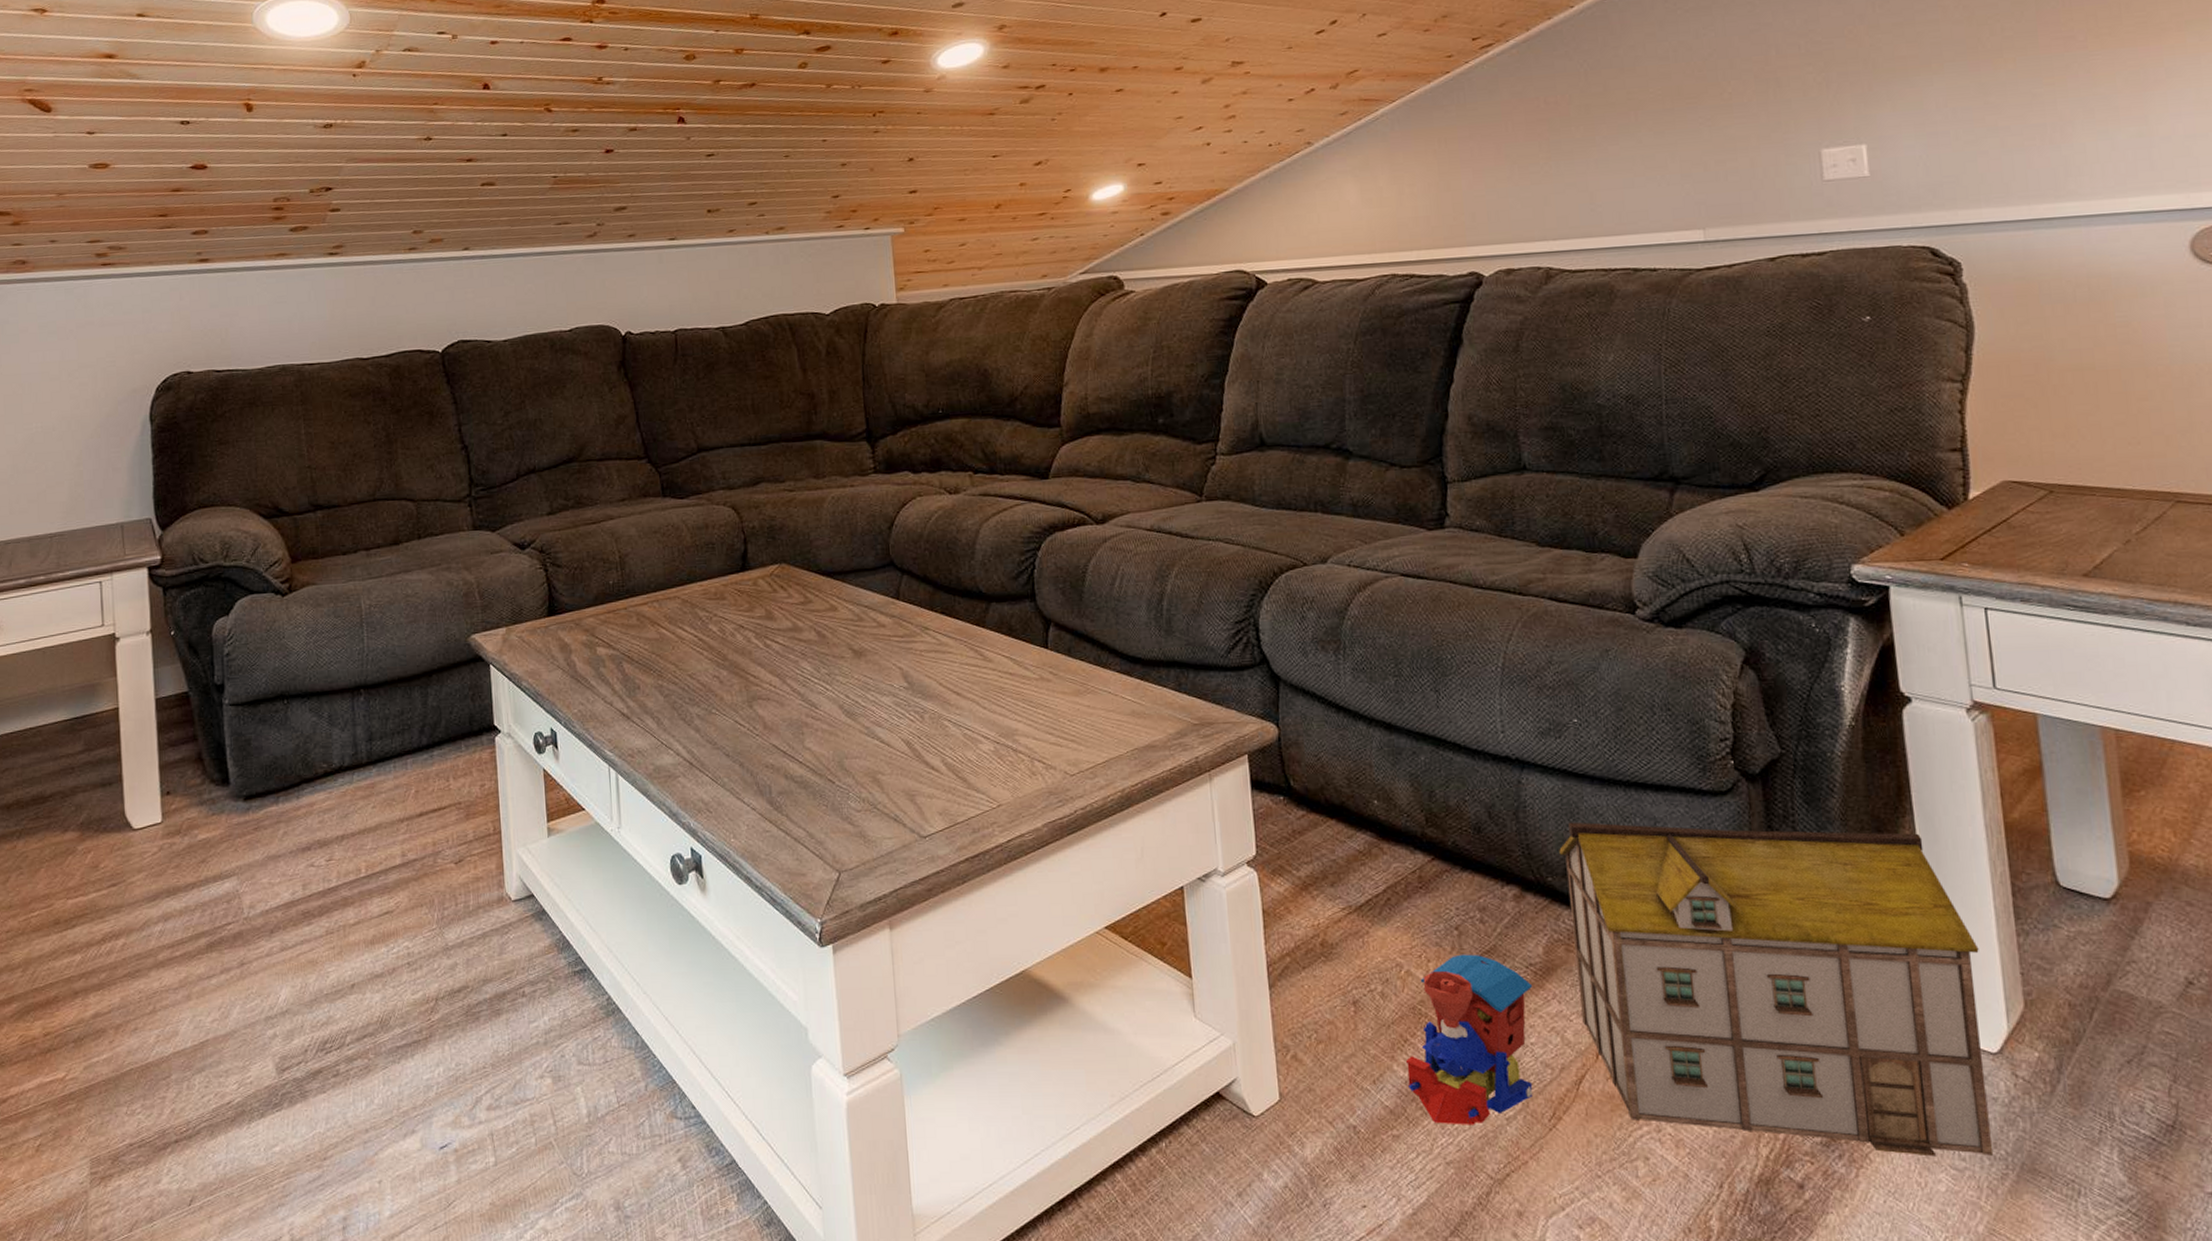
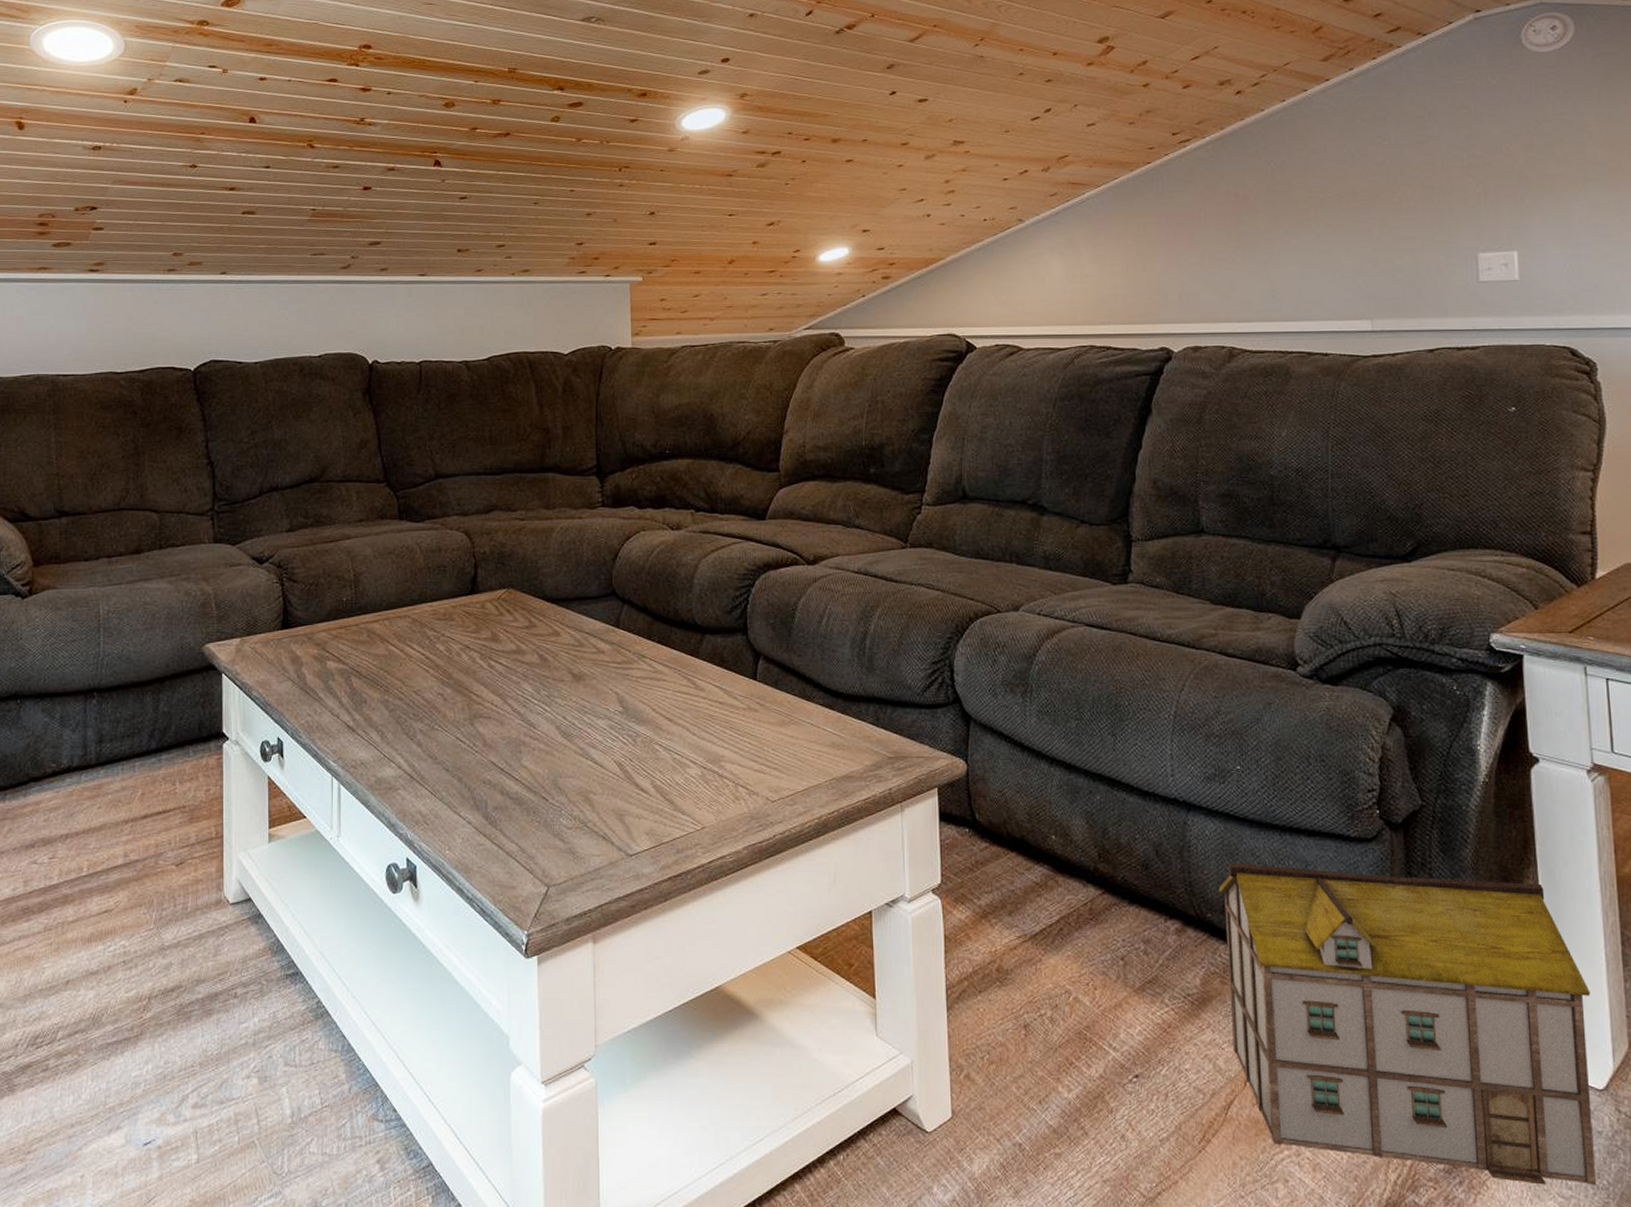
toy train: present [1405,954,1533,1125] -> none [1069,983,1190,1145]

